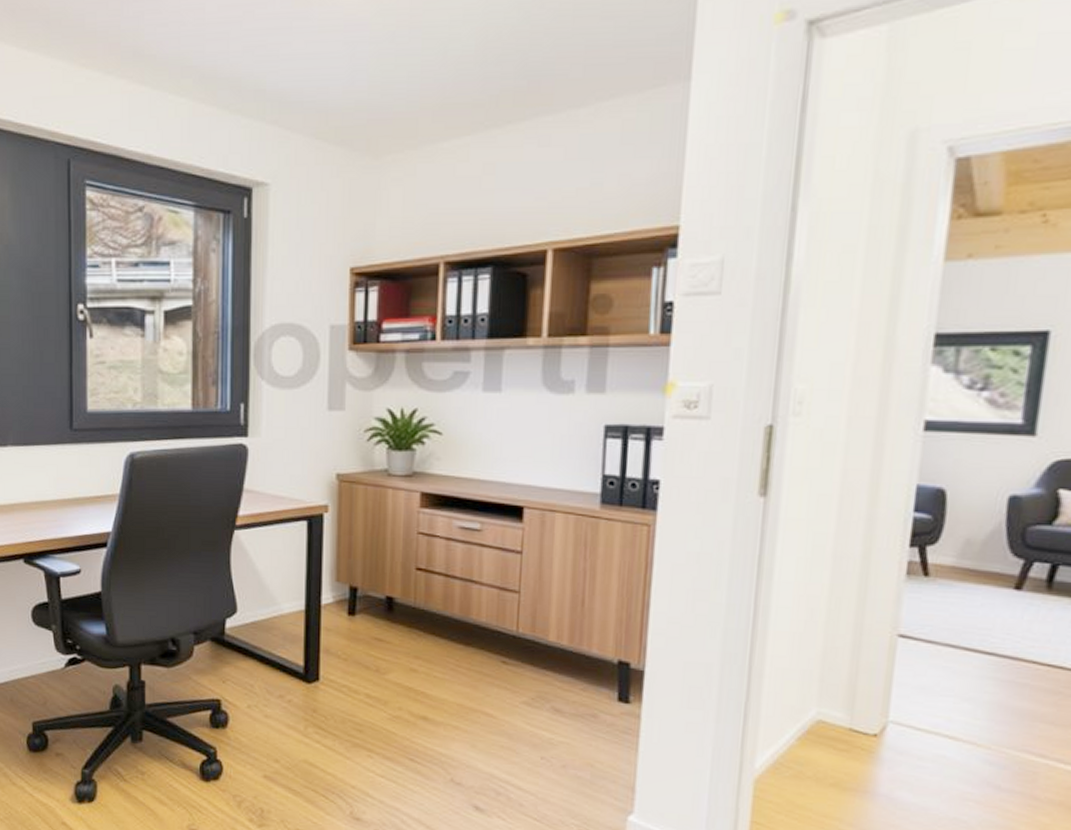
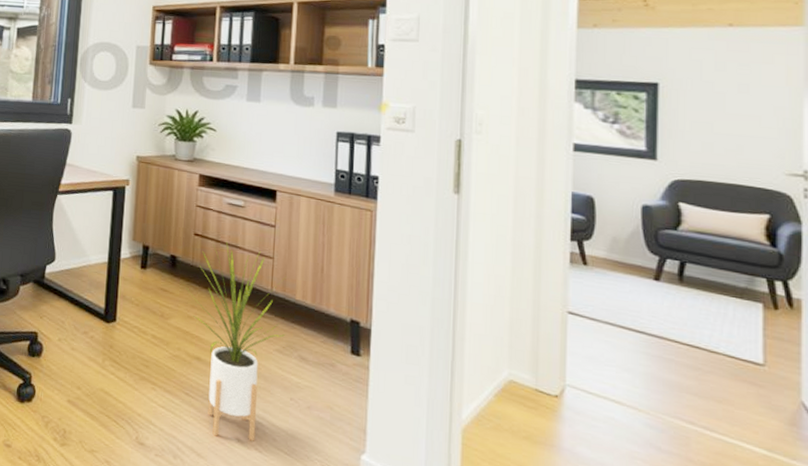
house plant: none [406,575,535,808] -> present [185,241,285,441]

